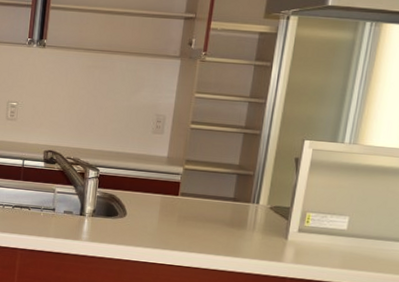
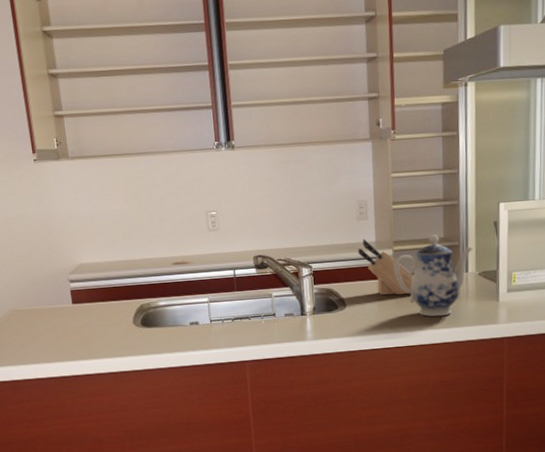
knife block: none [148,152,201,214] -> present [358,239,414,296]
teapot: none [181,160,269,243] -> present [394,235,473,317]

